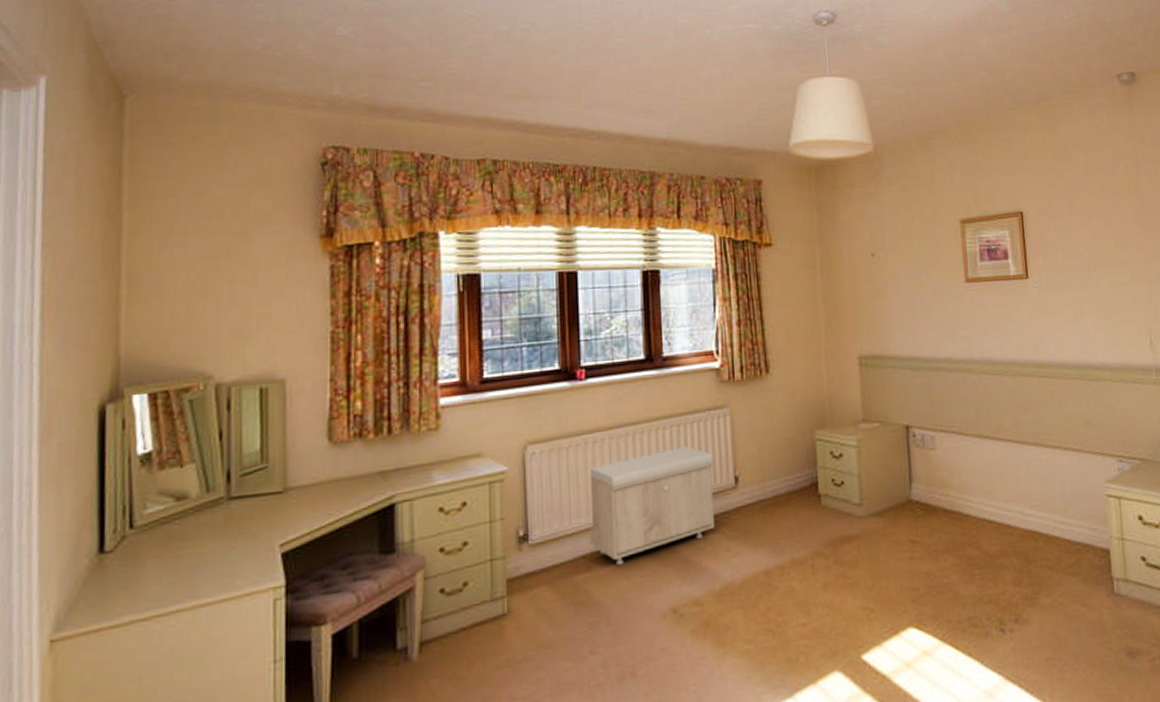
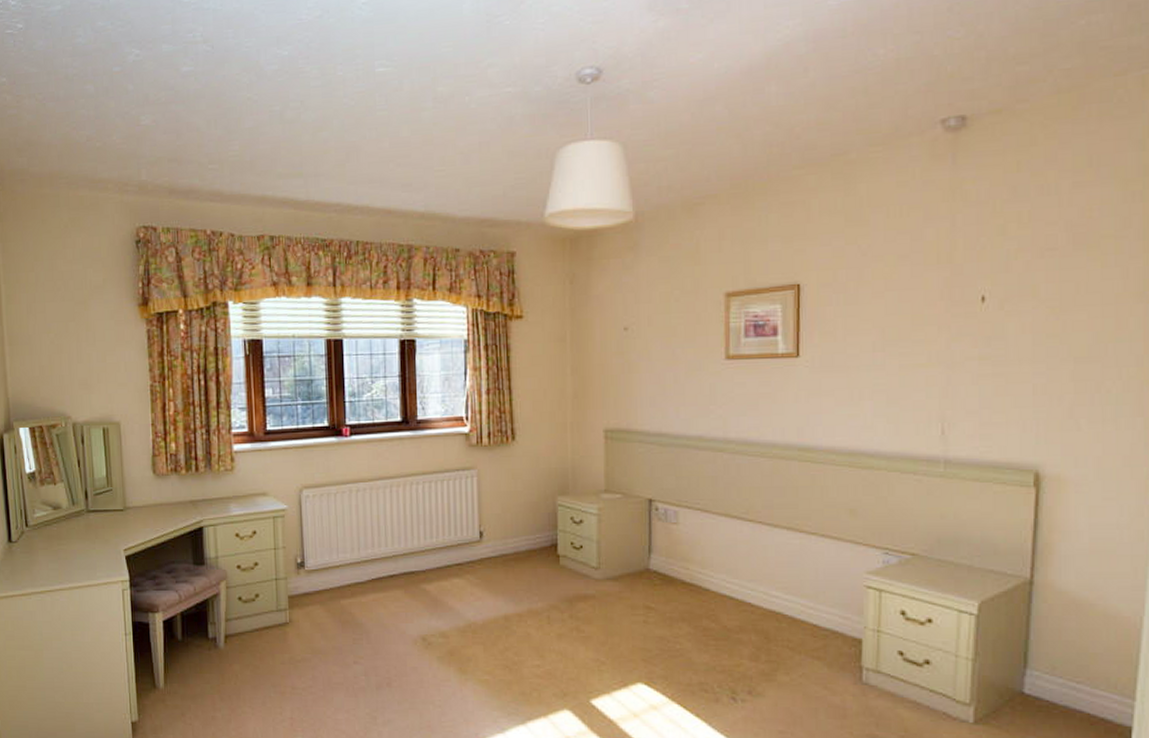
storage bench: present [589,445,715,566] -> none [353,500,461,596]

